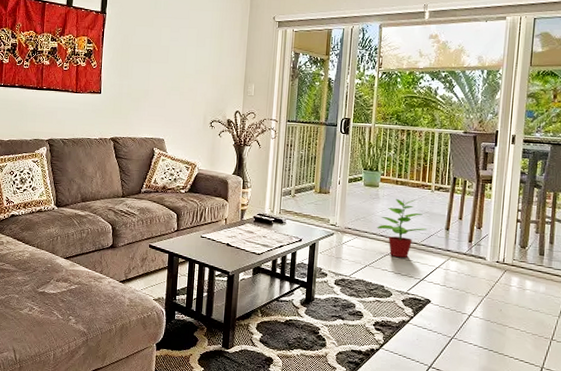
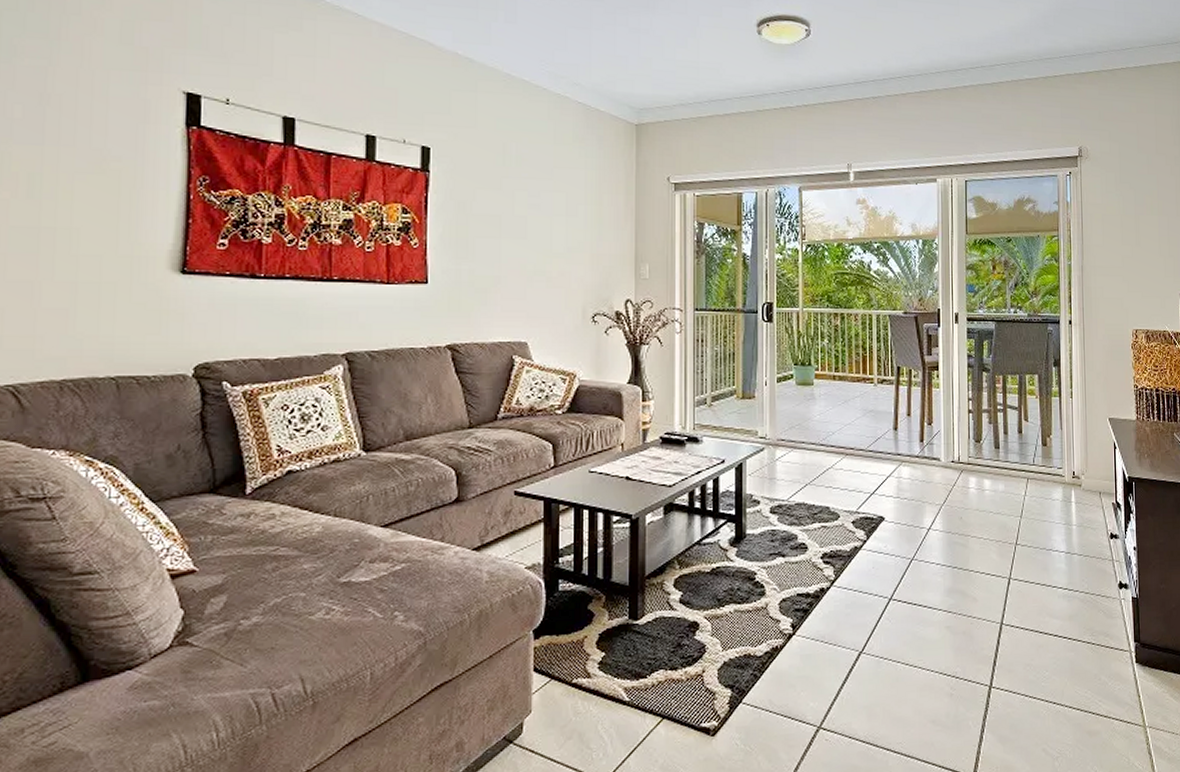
potted plant: present [377,198,428,258] -> none [815,397,874,470]

